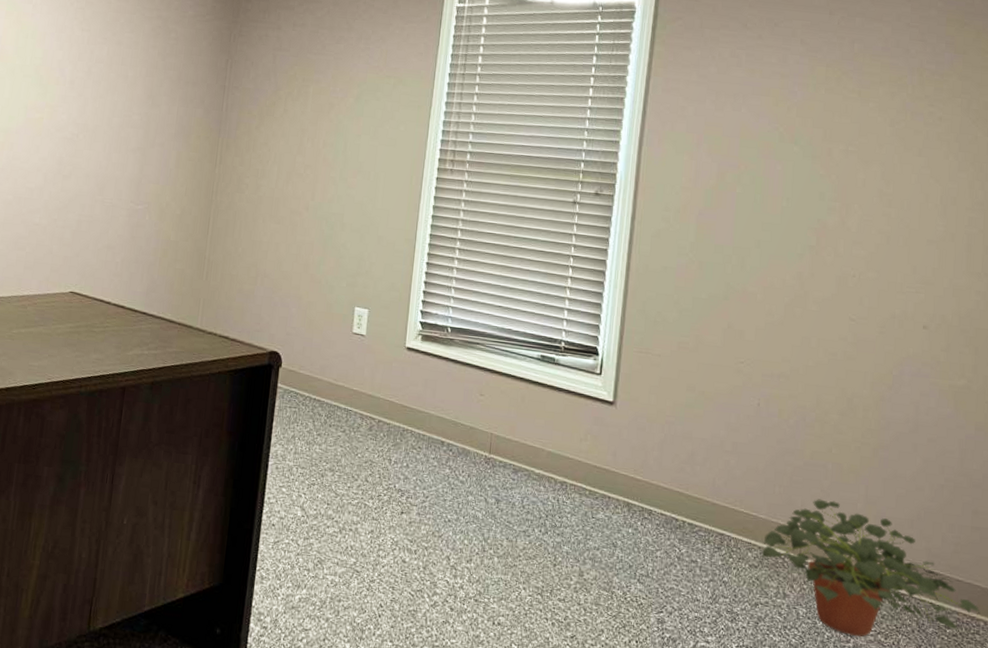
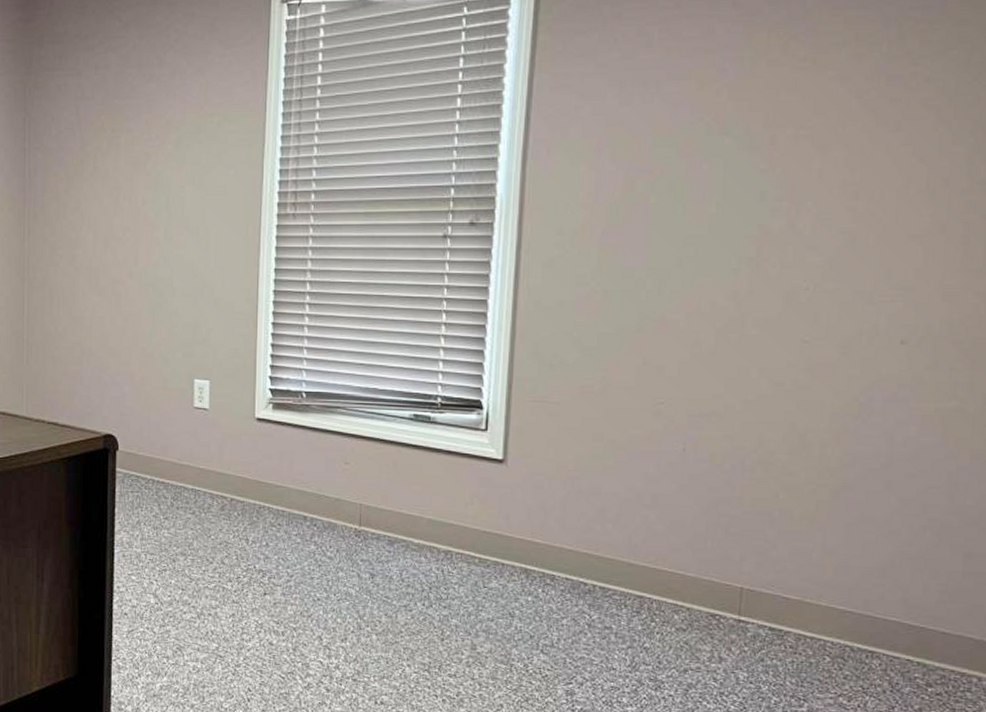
potted plant: present [762,499,980,637] -> none [692,551,973,701]

